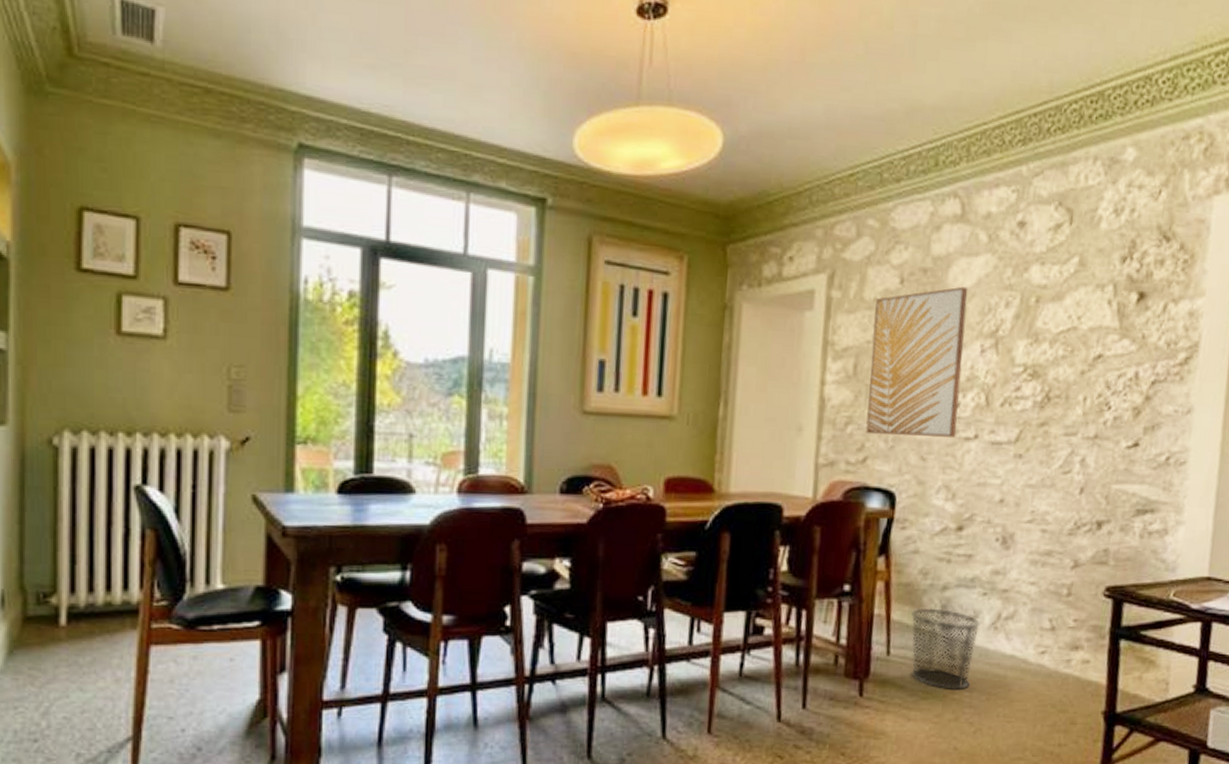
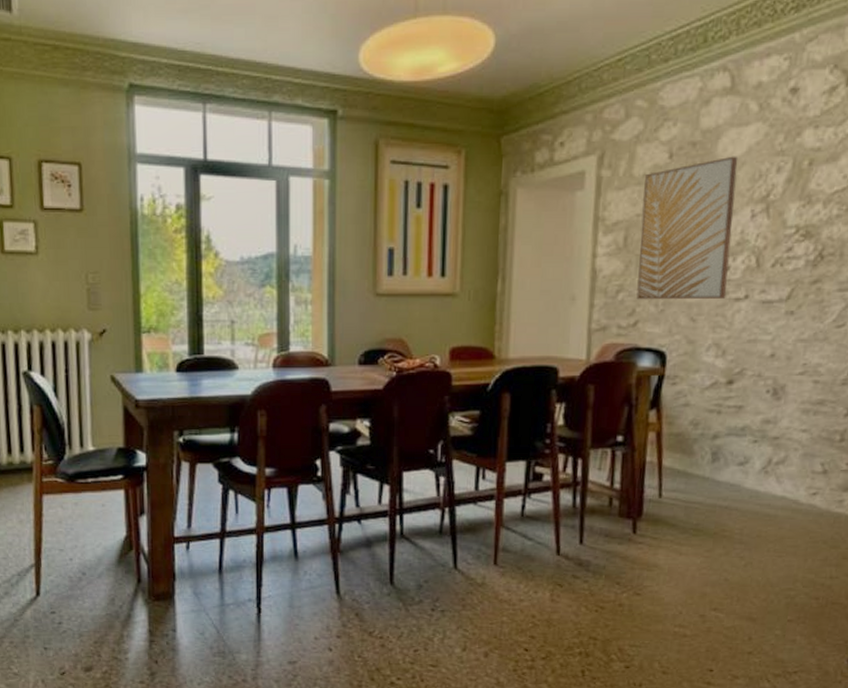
waste bin: present [911,608,980,689] -> none [682,455,751,527]

